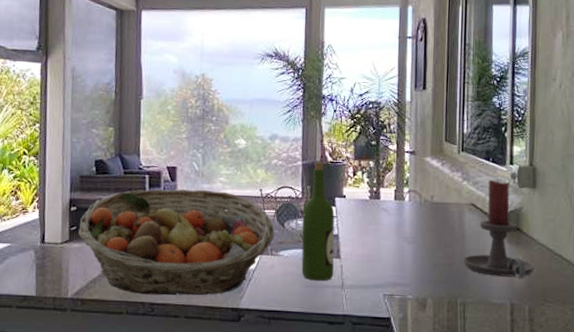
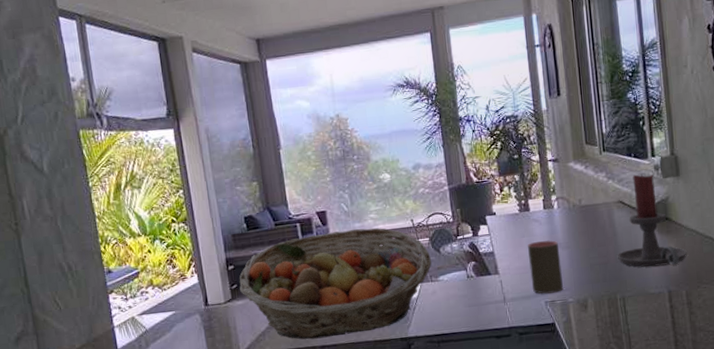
wine bottle: present [301,161,335,281] -> none [455,183,494,300]
cup: none [372,231,405,287] -> present [528,240,563,294]

